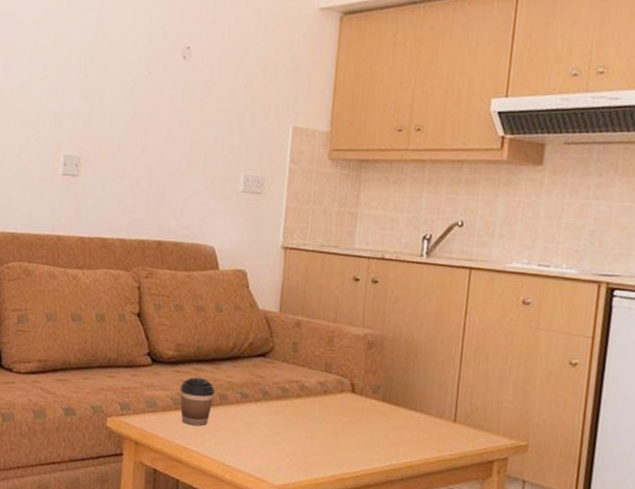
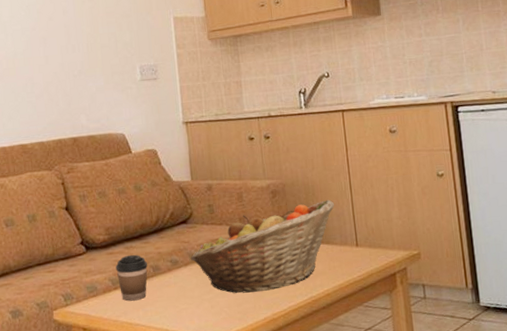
fruit basket: none [262,361,438,448] -> present [190,200,334,294]

